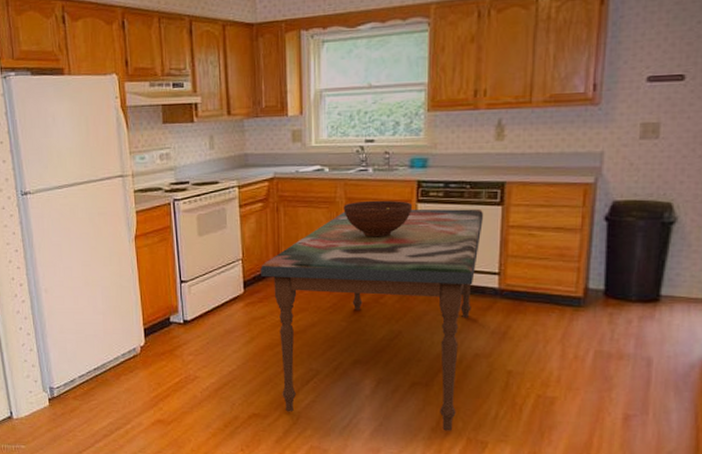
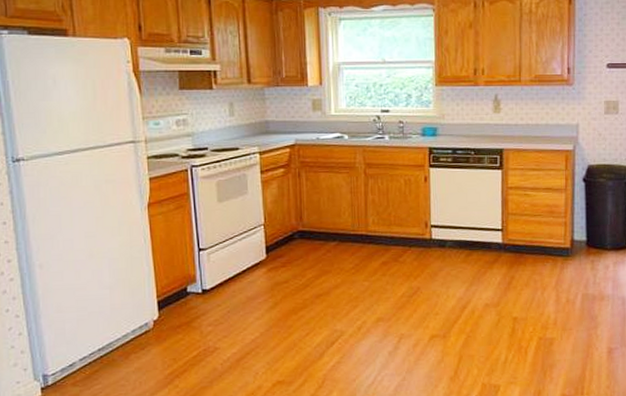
dining table: present [261,208,483,431] -> none [283,172,486,379]
fruit bowl: present [343,200,413,237] -> none [363,165,426,200]

